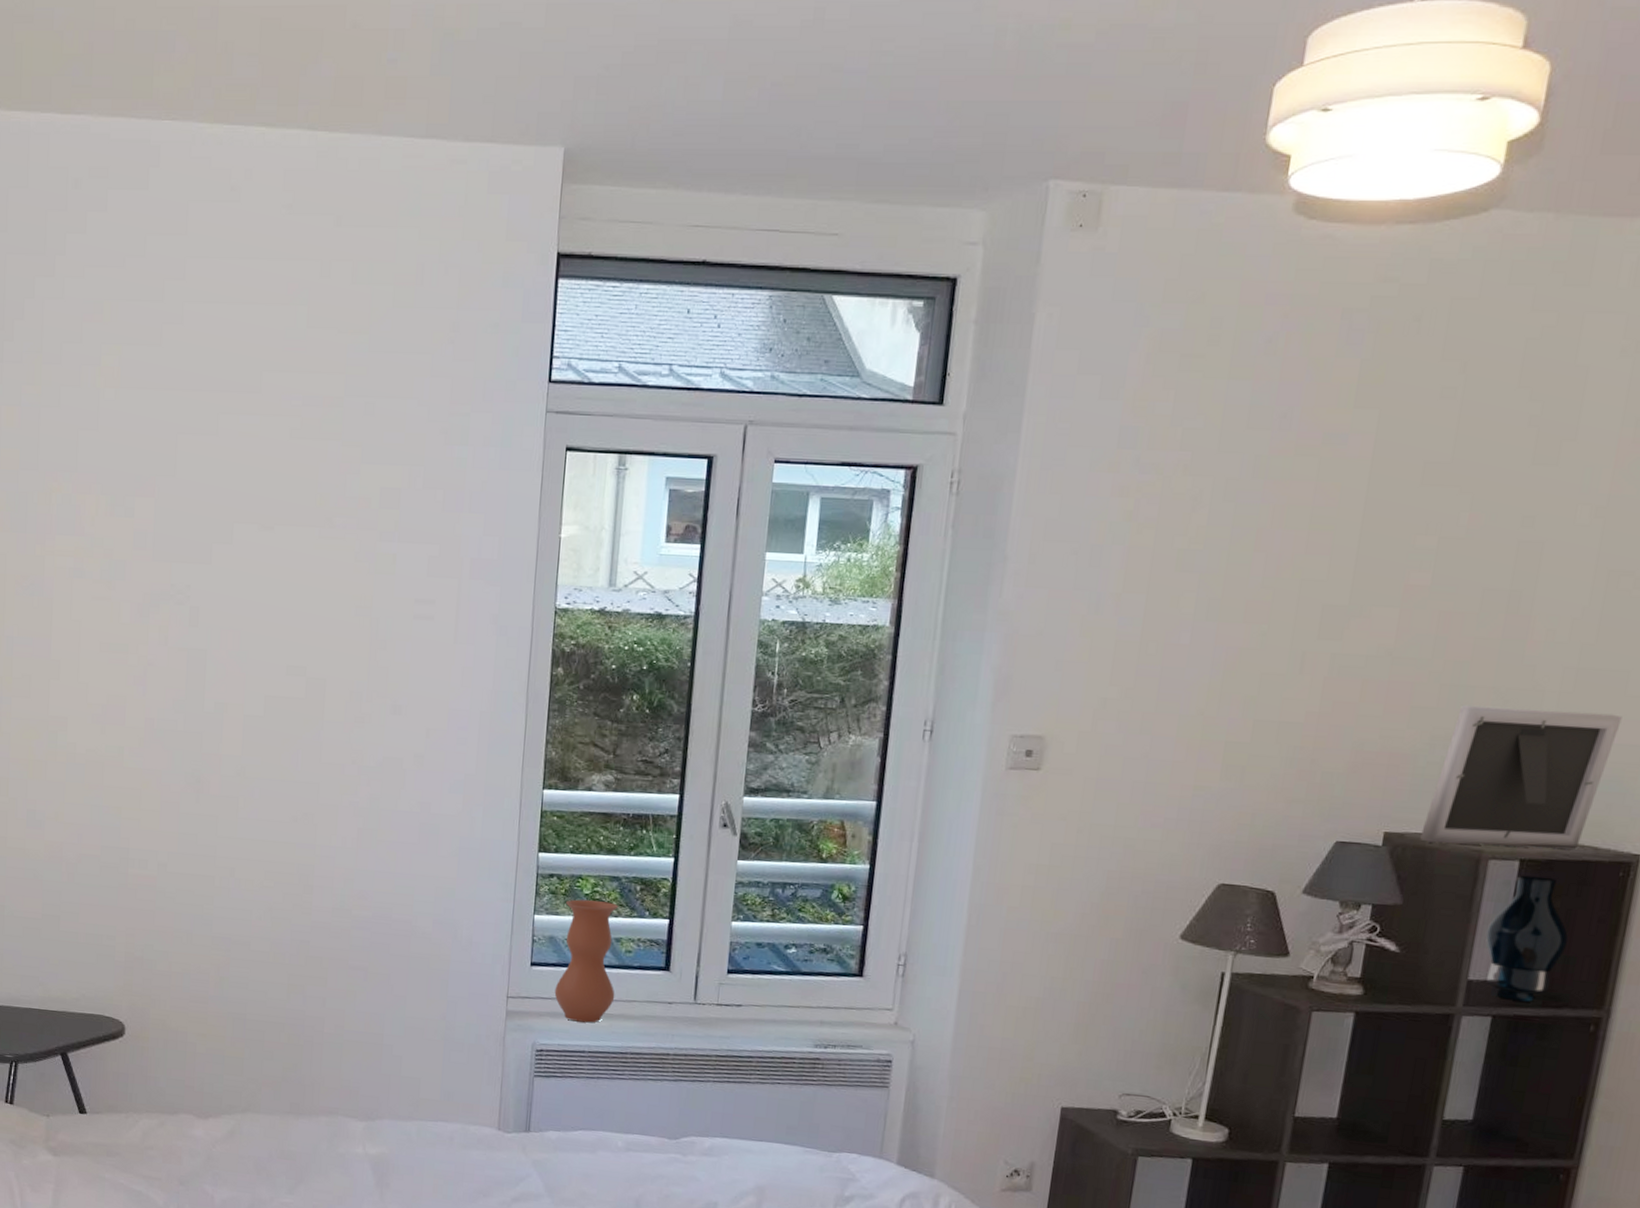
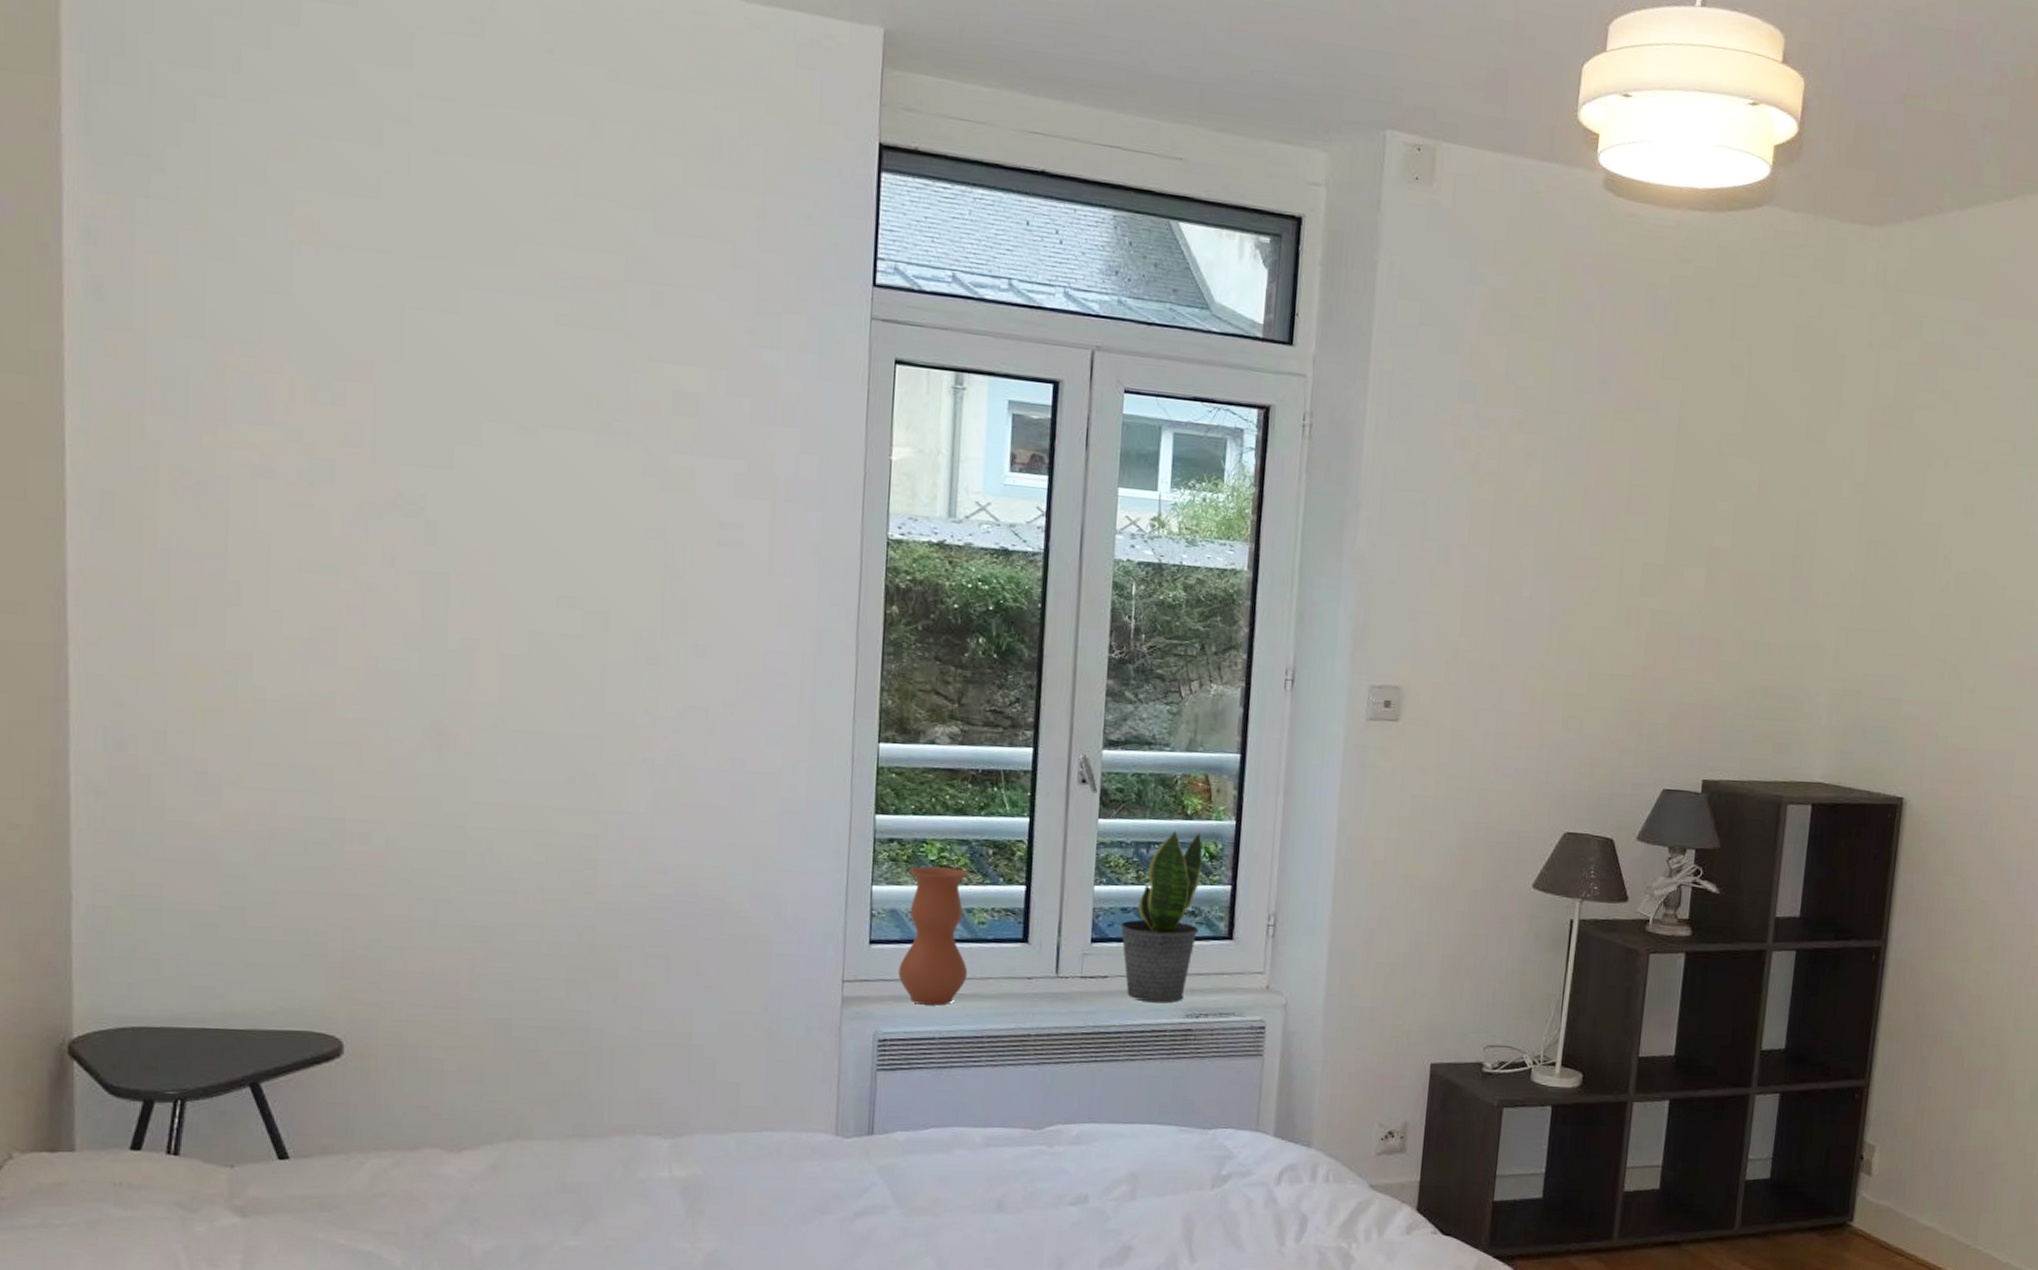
potted plant: none [755,872,836,1033] -> present [1120,830,1203,1003]
picture frame: present [1420,704,1622,850] -> none [1732,660,1884,794]
vase: present [1485,875,1569,1002] -> none [1787,818,1853,935]

